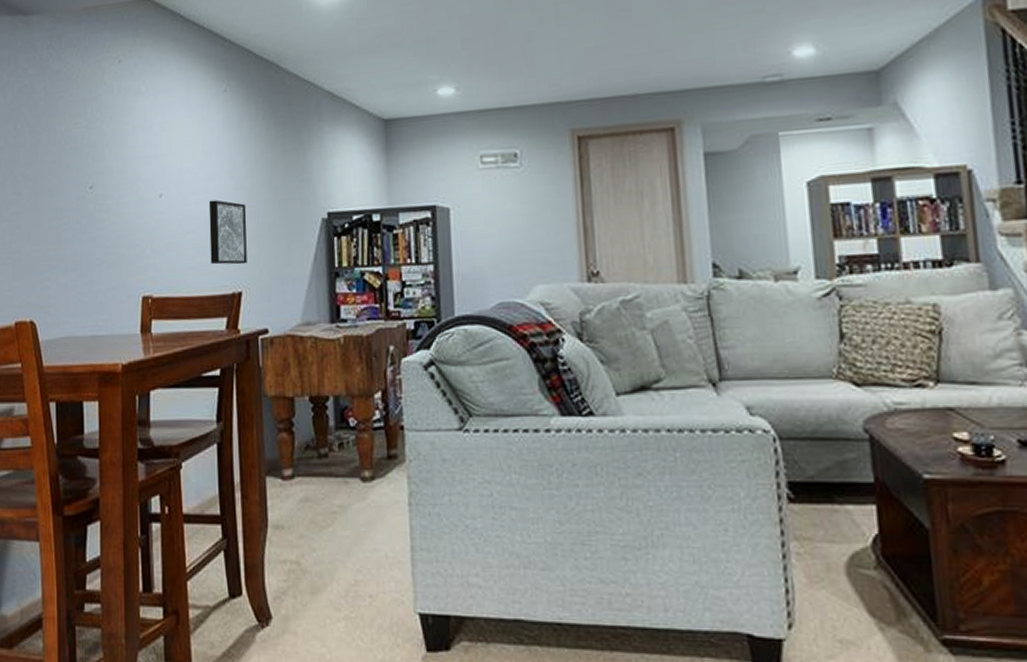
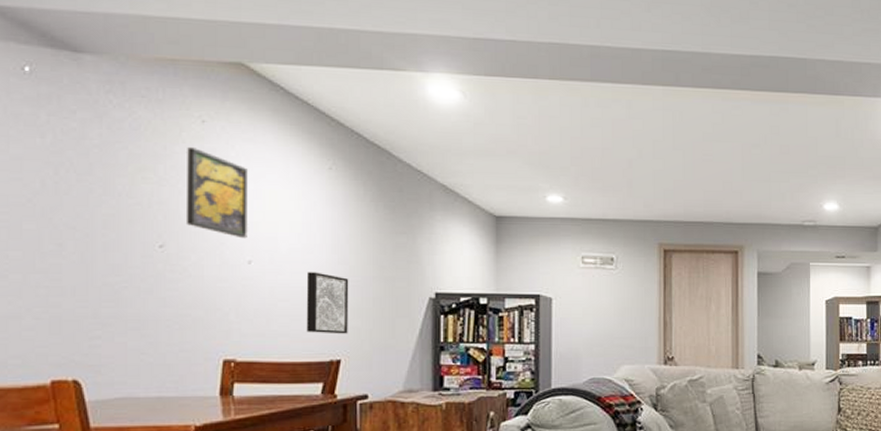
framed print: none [108,87,158,173] -> present [185,146,249,239]

